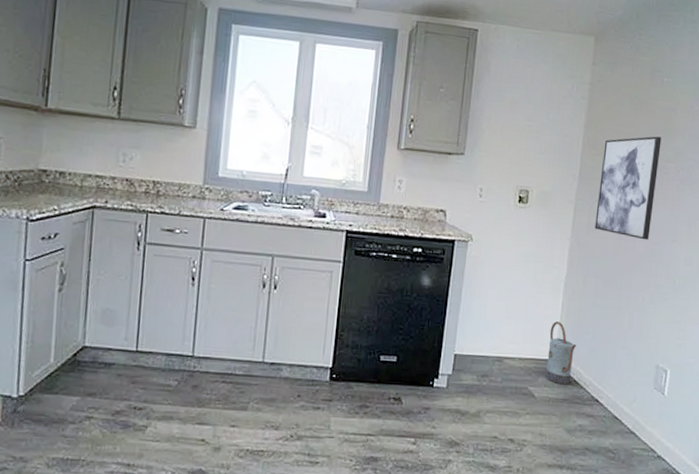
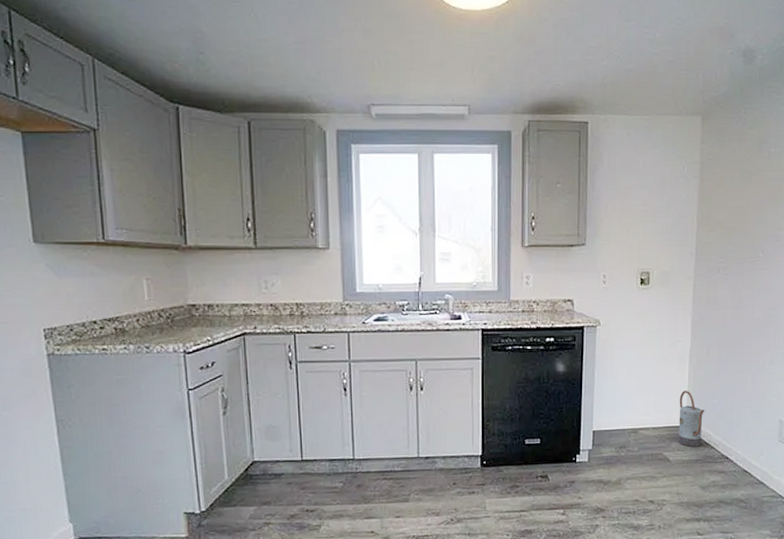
wall art: present [594,136,662,240] -> none [714,206,772,306]

